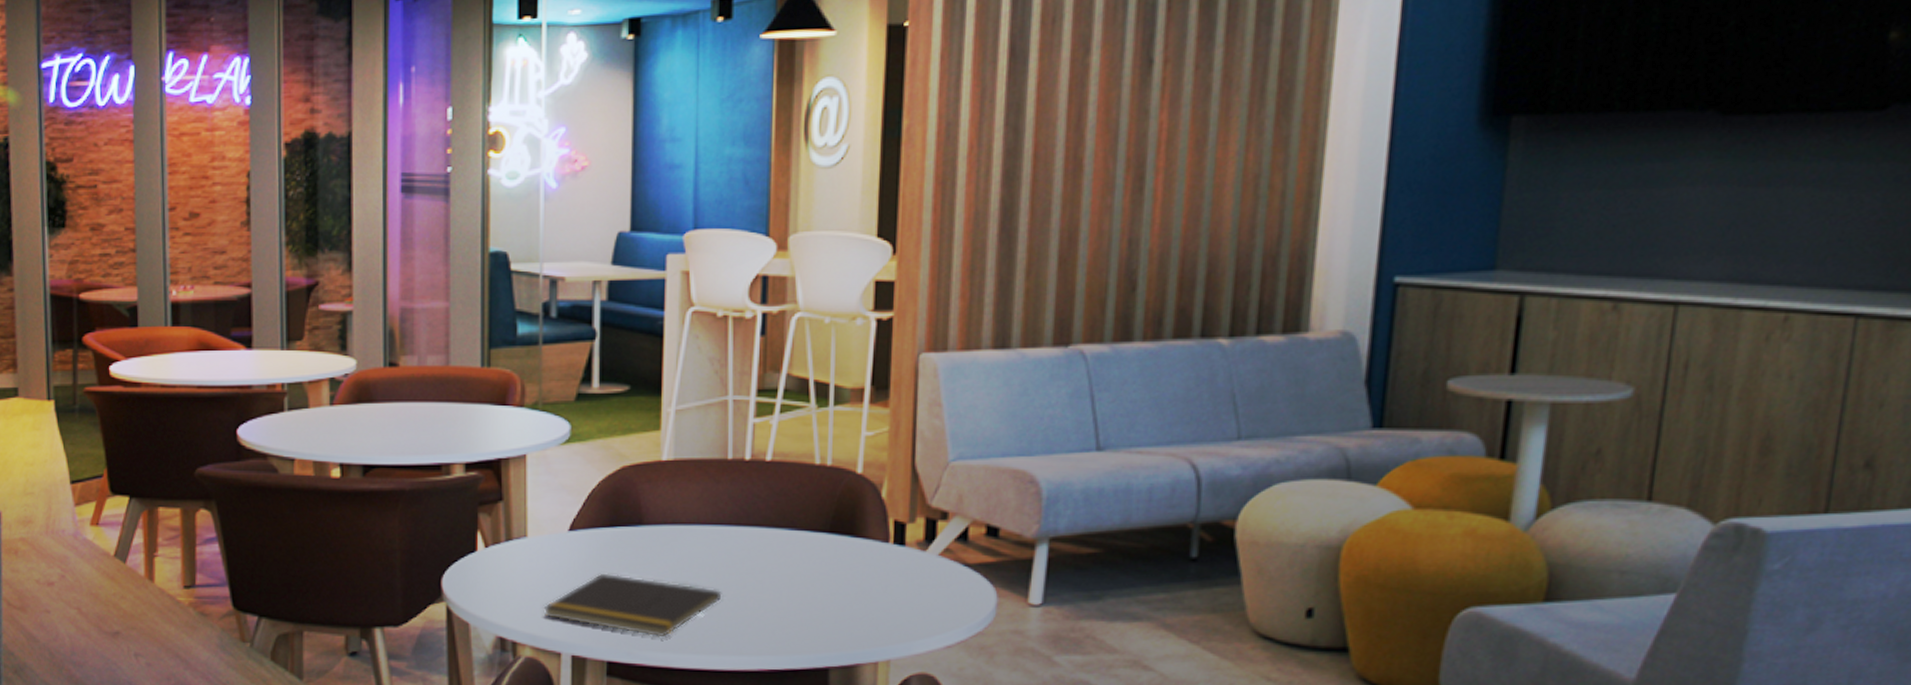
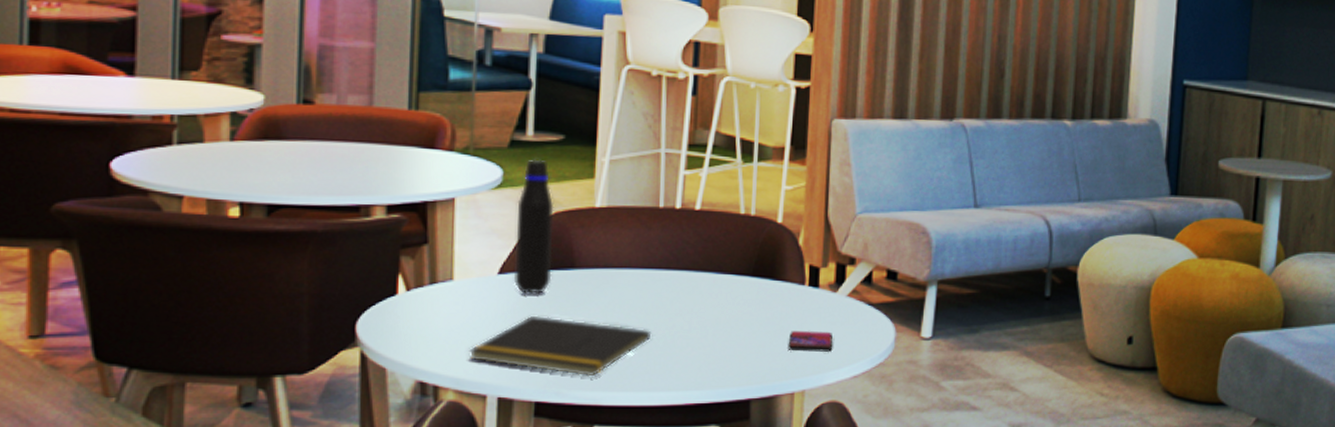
water bottle: none [584,412,621,551] -> present [514,159,554,294]
smartphone: none [870,594,923,618] -> present [788,331,833,352]

